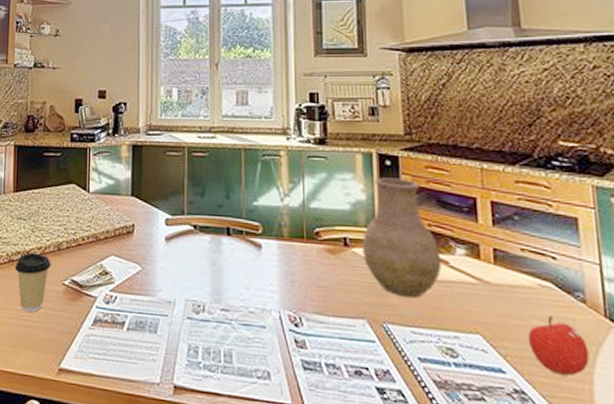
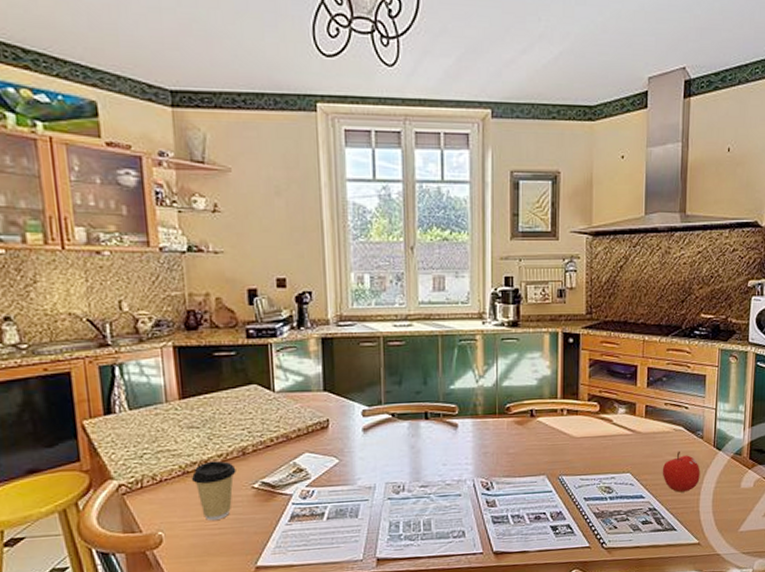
vase: present [361,177,442,299] -> none [545,353,607,453]

